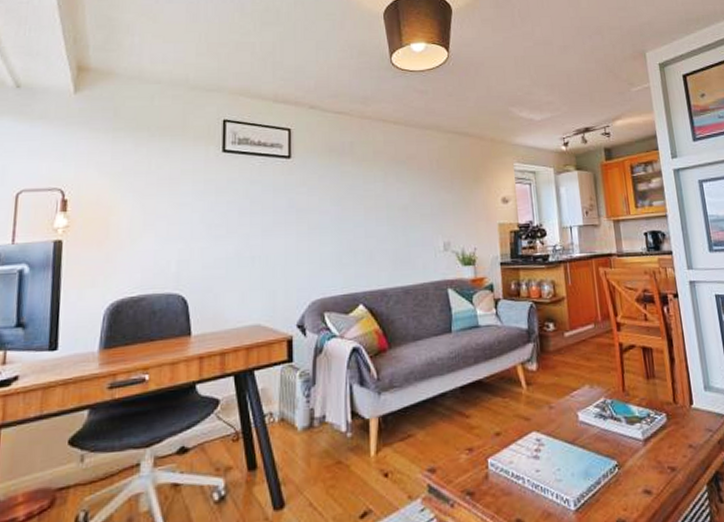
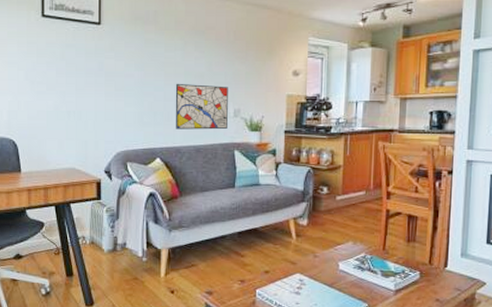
wall art: none [377,217,438,269] -> present [175,83,228,130]

